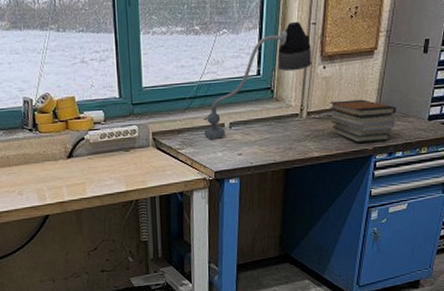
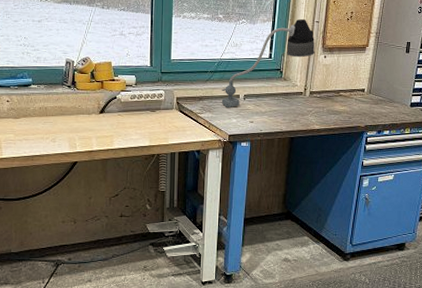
book stack: present [329,99,396,143] -> none [328,84,384,121]

